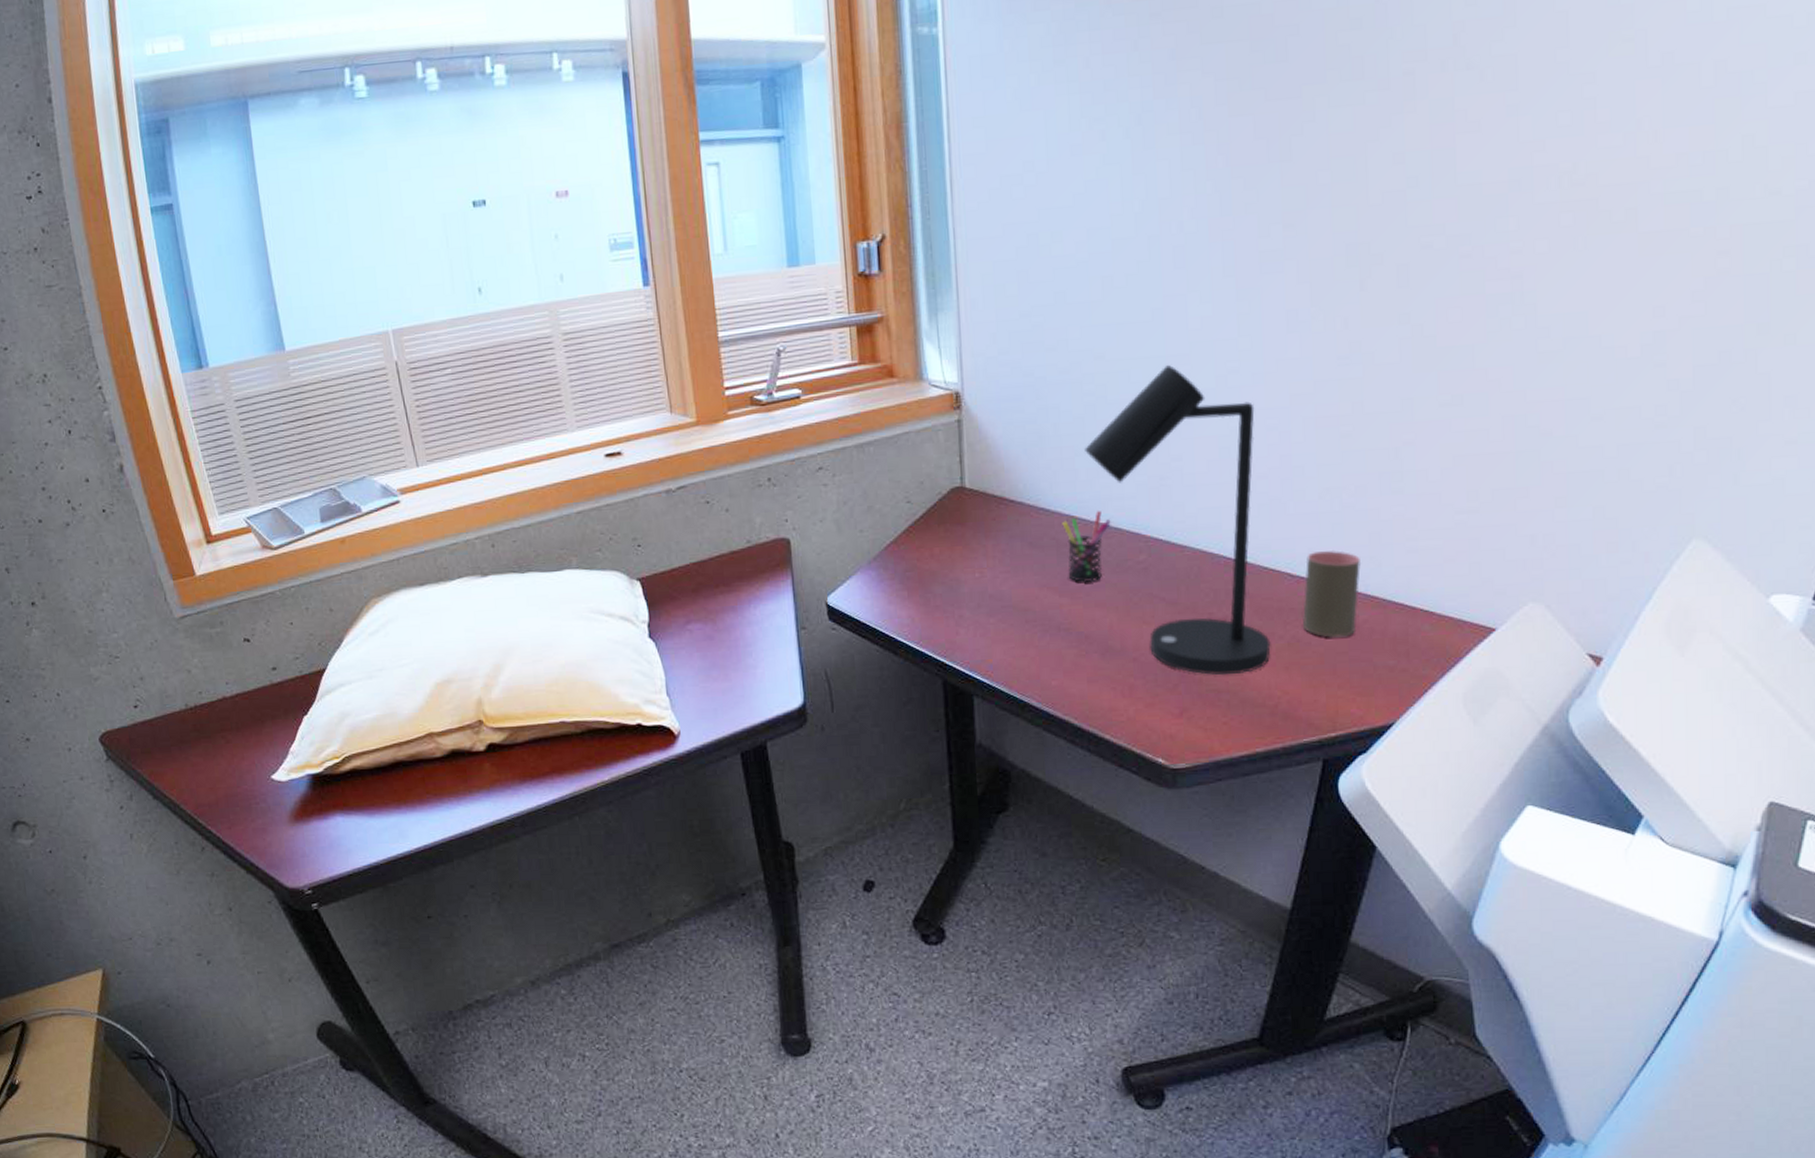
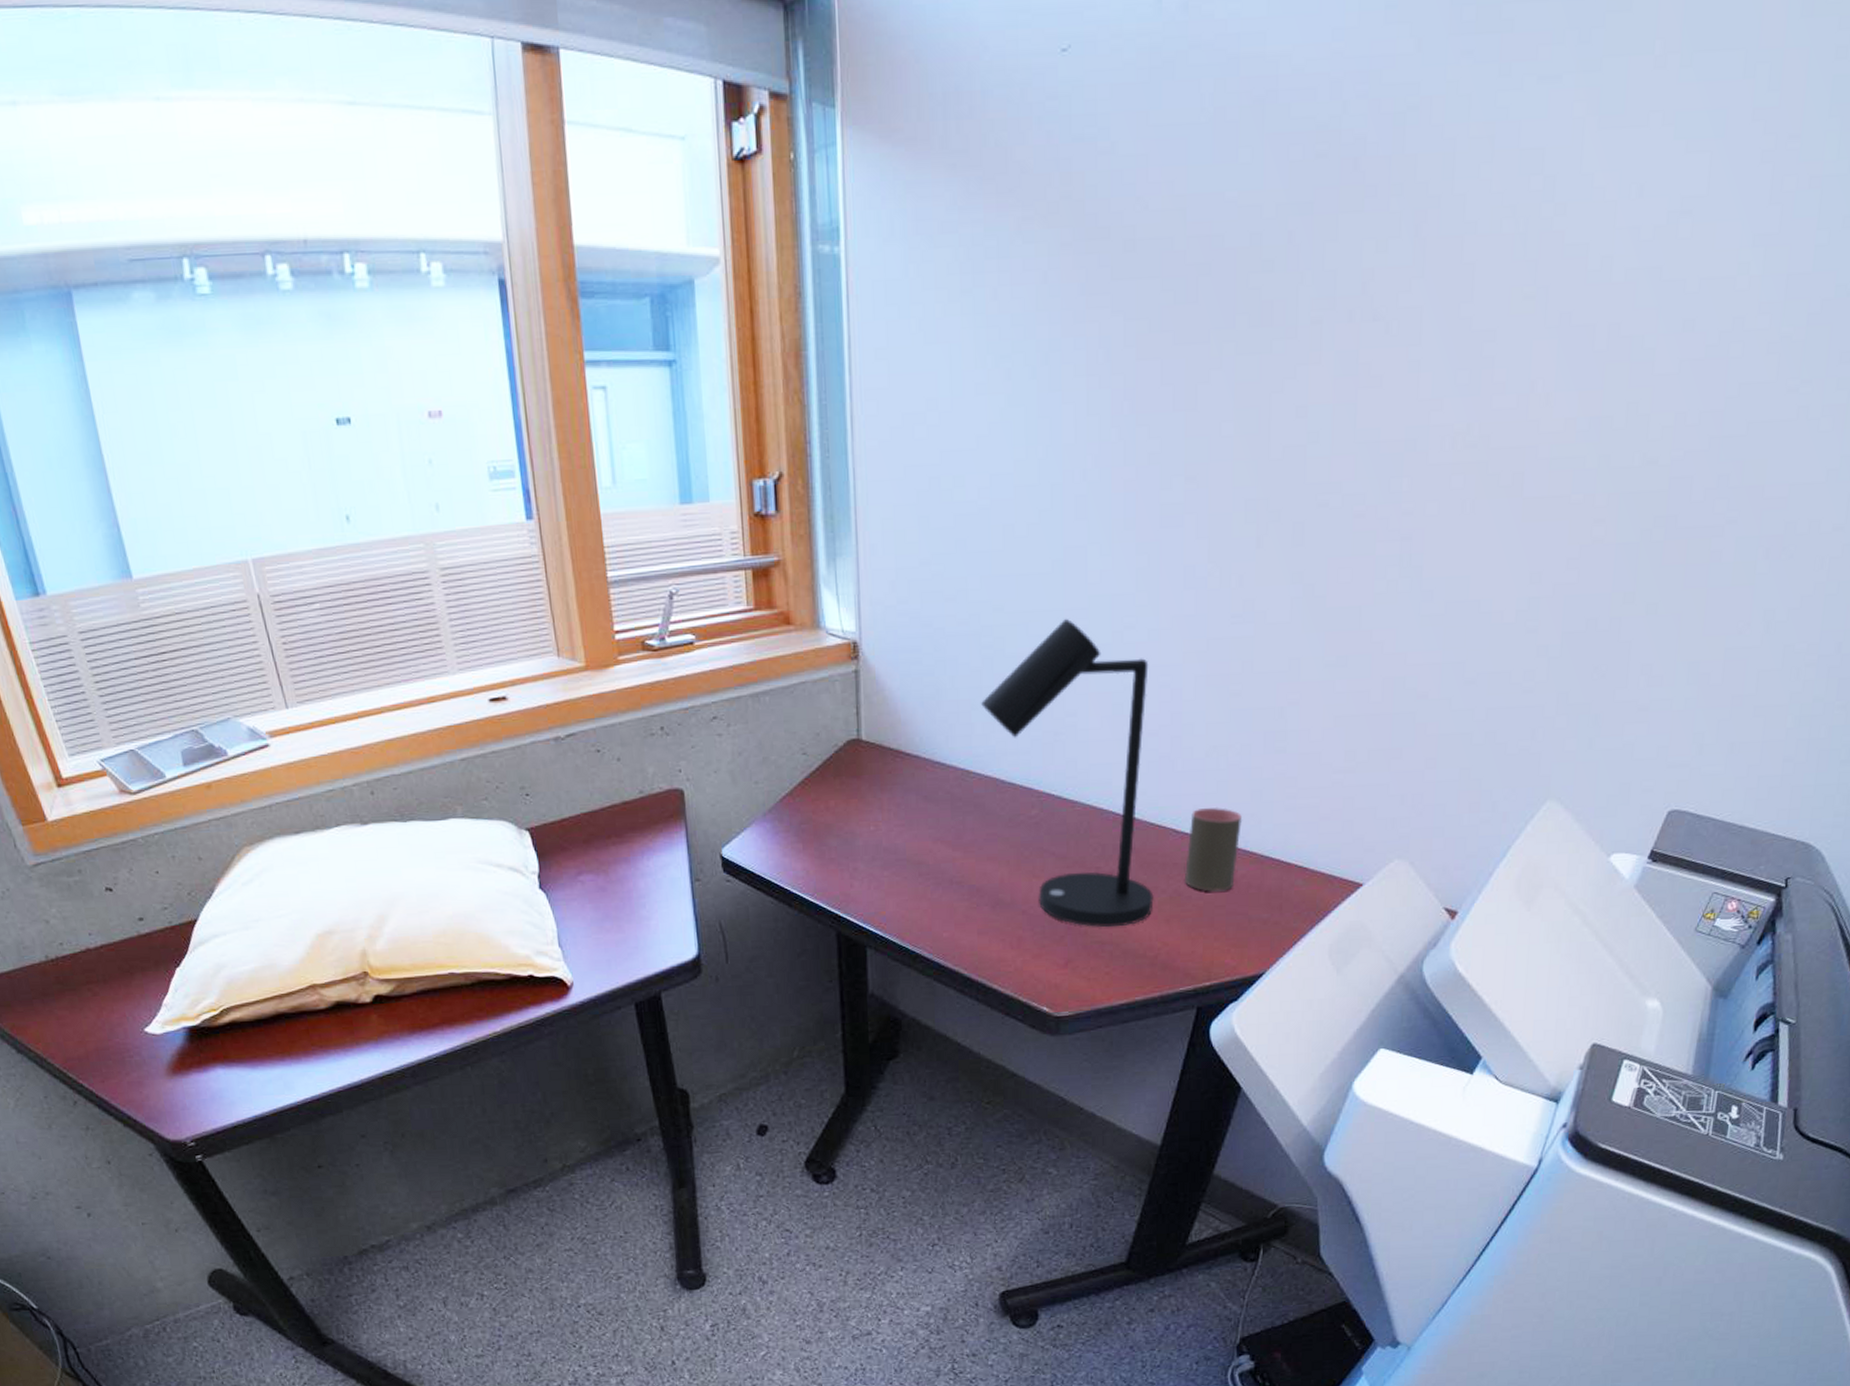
pen holder: present [1062,511,1111,583] -> none [957,766,1005,837]

